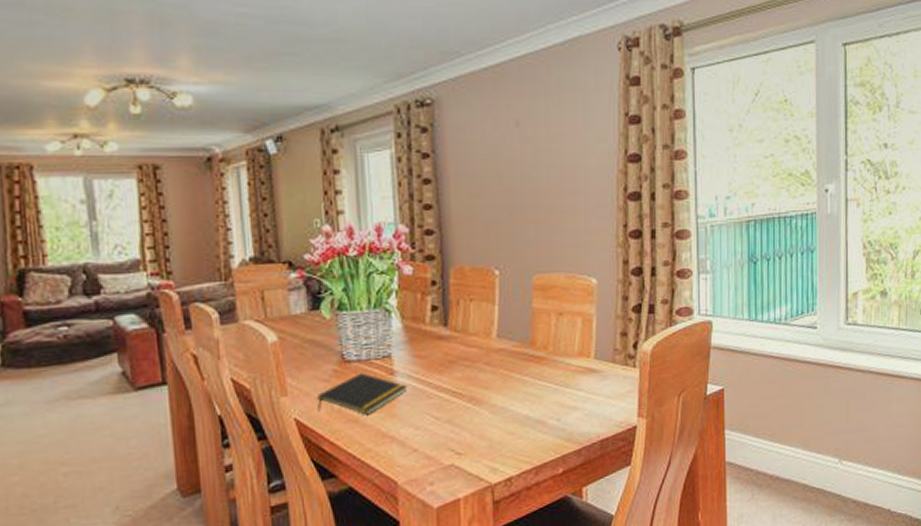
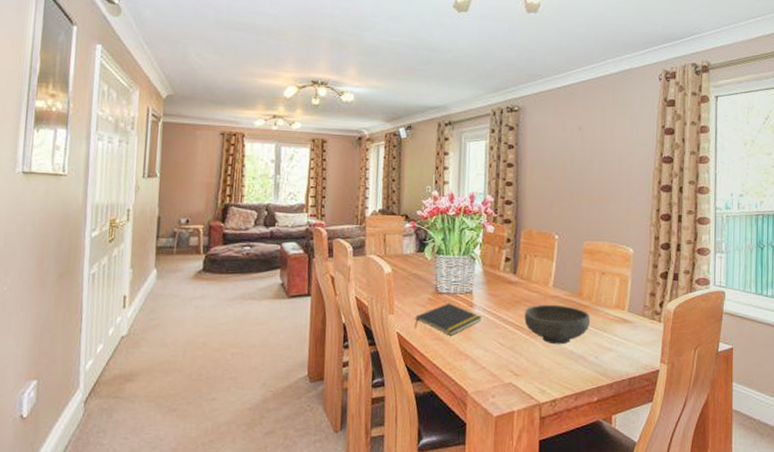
bowl: none [463,360,547,411] -> present [524,304,590,345]

